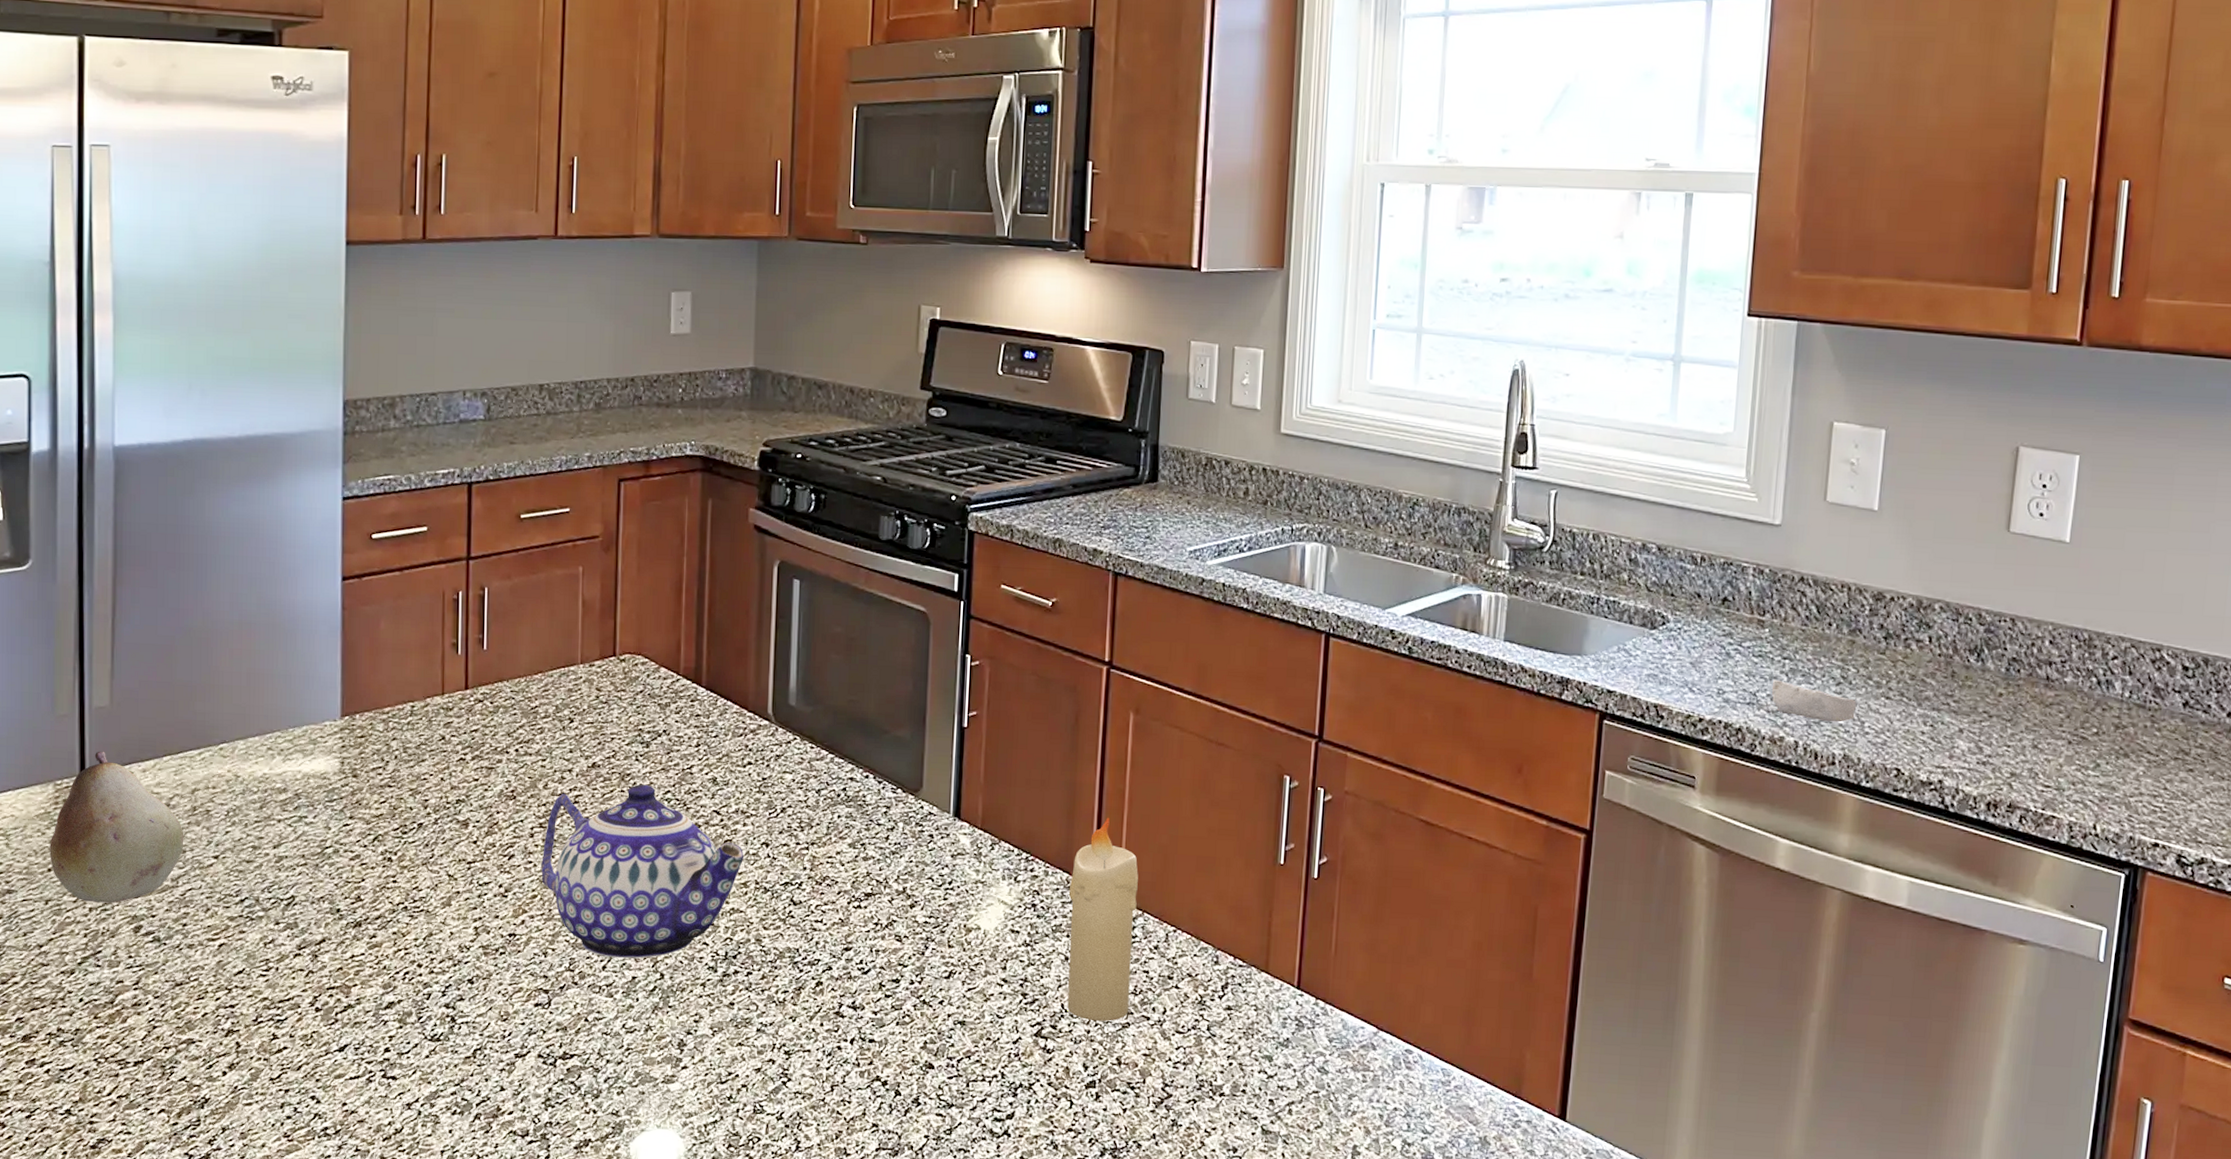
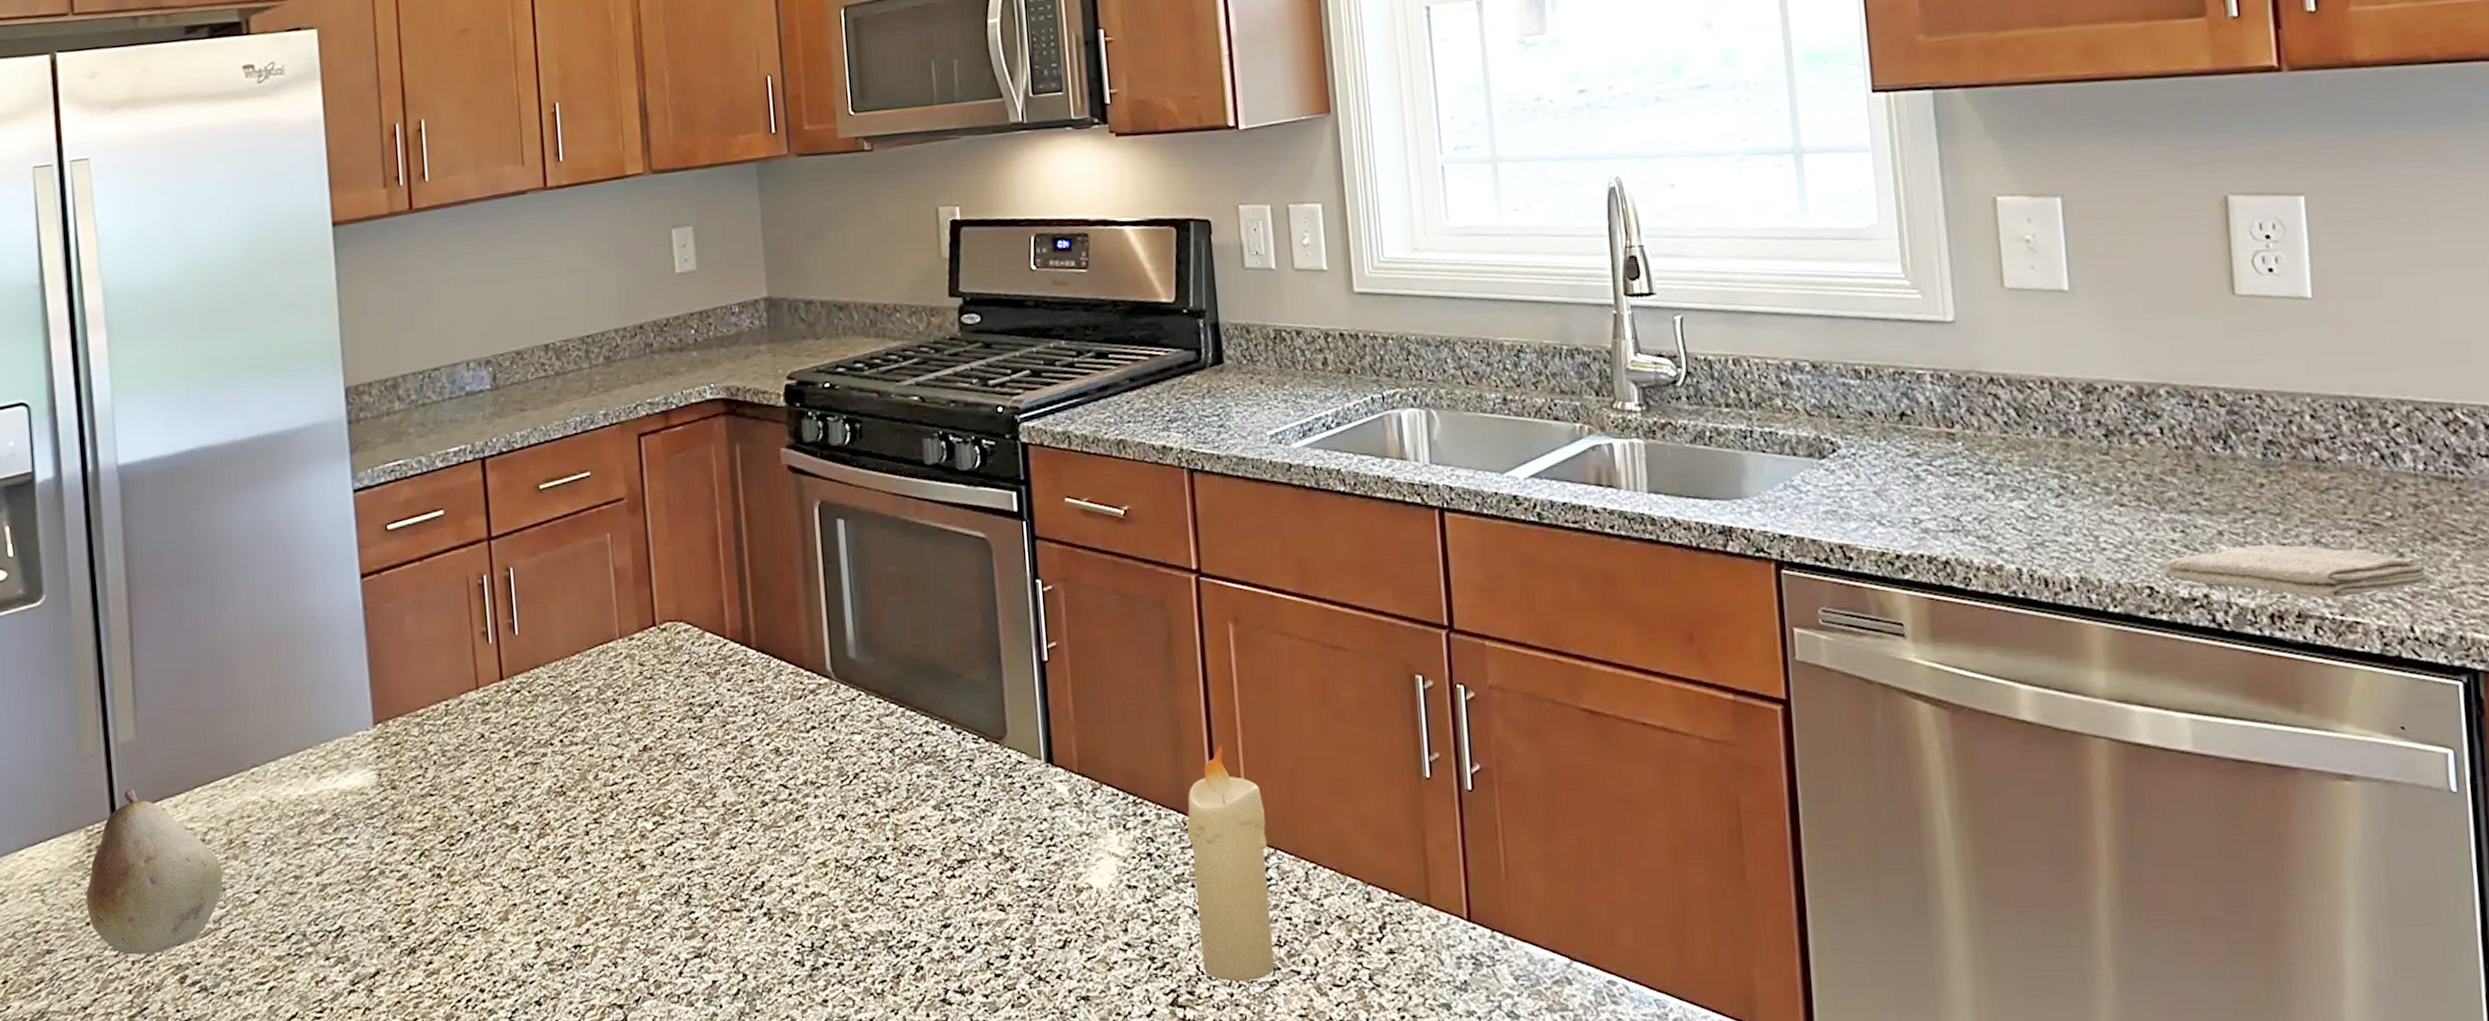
teapot: present [540,784,744,959] -> none [599,763,819,962]
soap bar: present [1771,679,1856,723] -> none [1977,499,2086,542]
washcloth: none [1911,743,2116,796] -> present [2164,543,2430,599]

